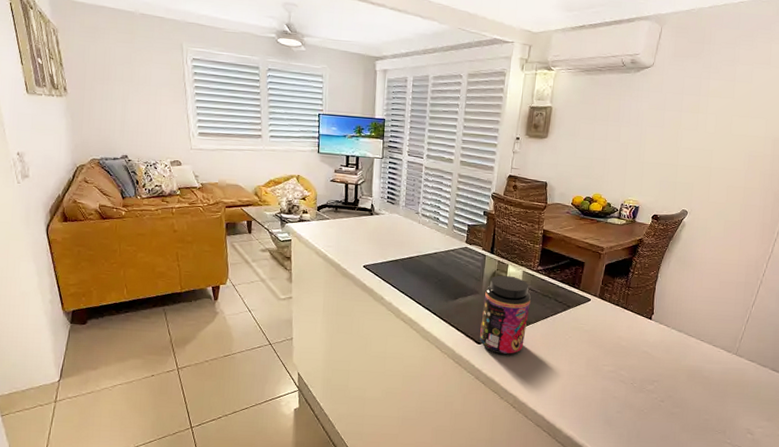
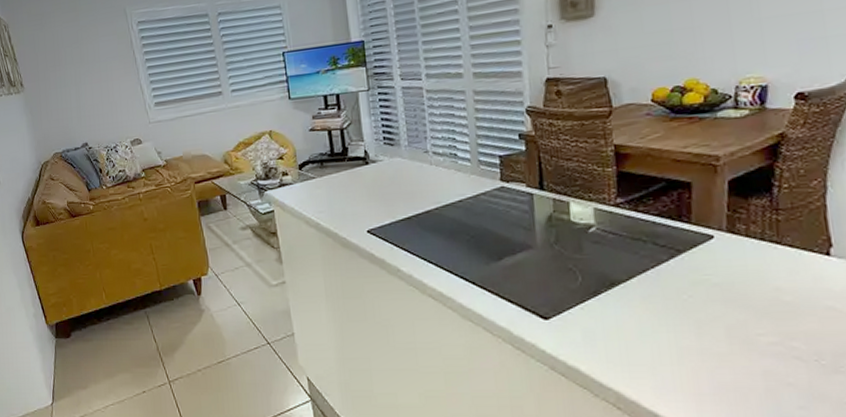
jar: present [480,275,531,355] -> none [541,217,616,332]

